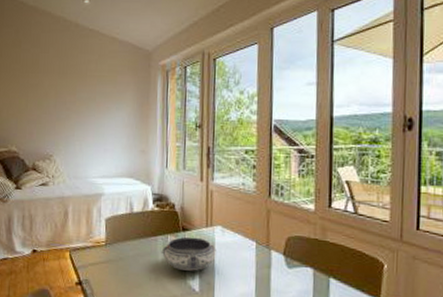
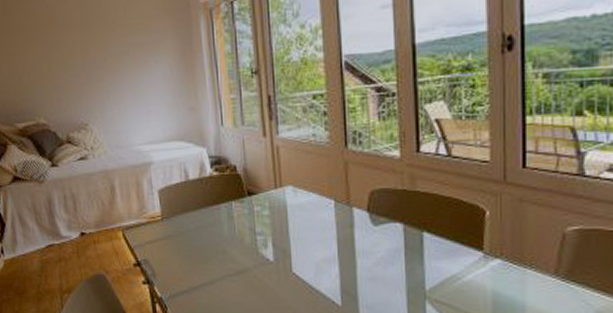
bowl: present [161,236,216,271] -> none [226,201,290,239]

